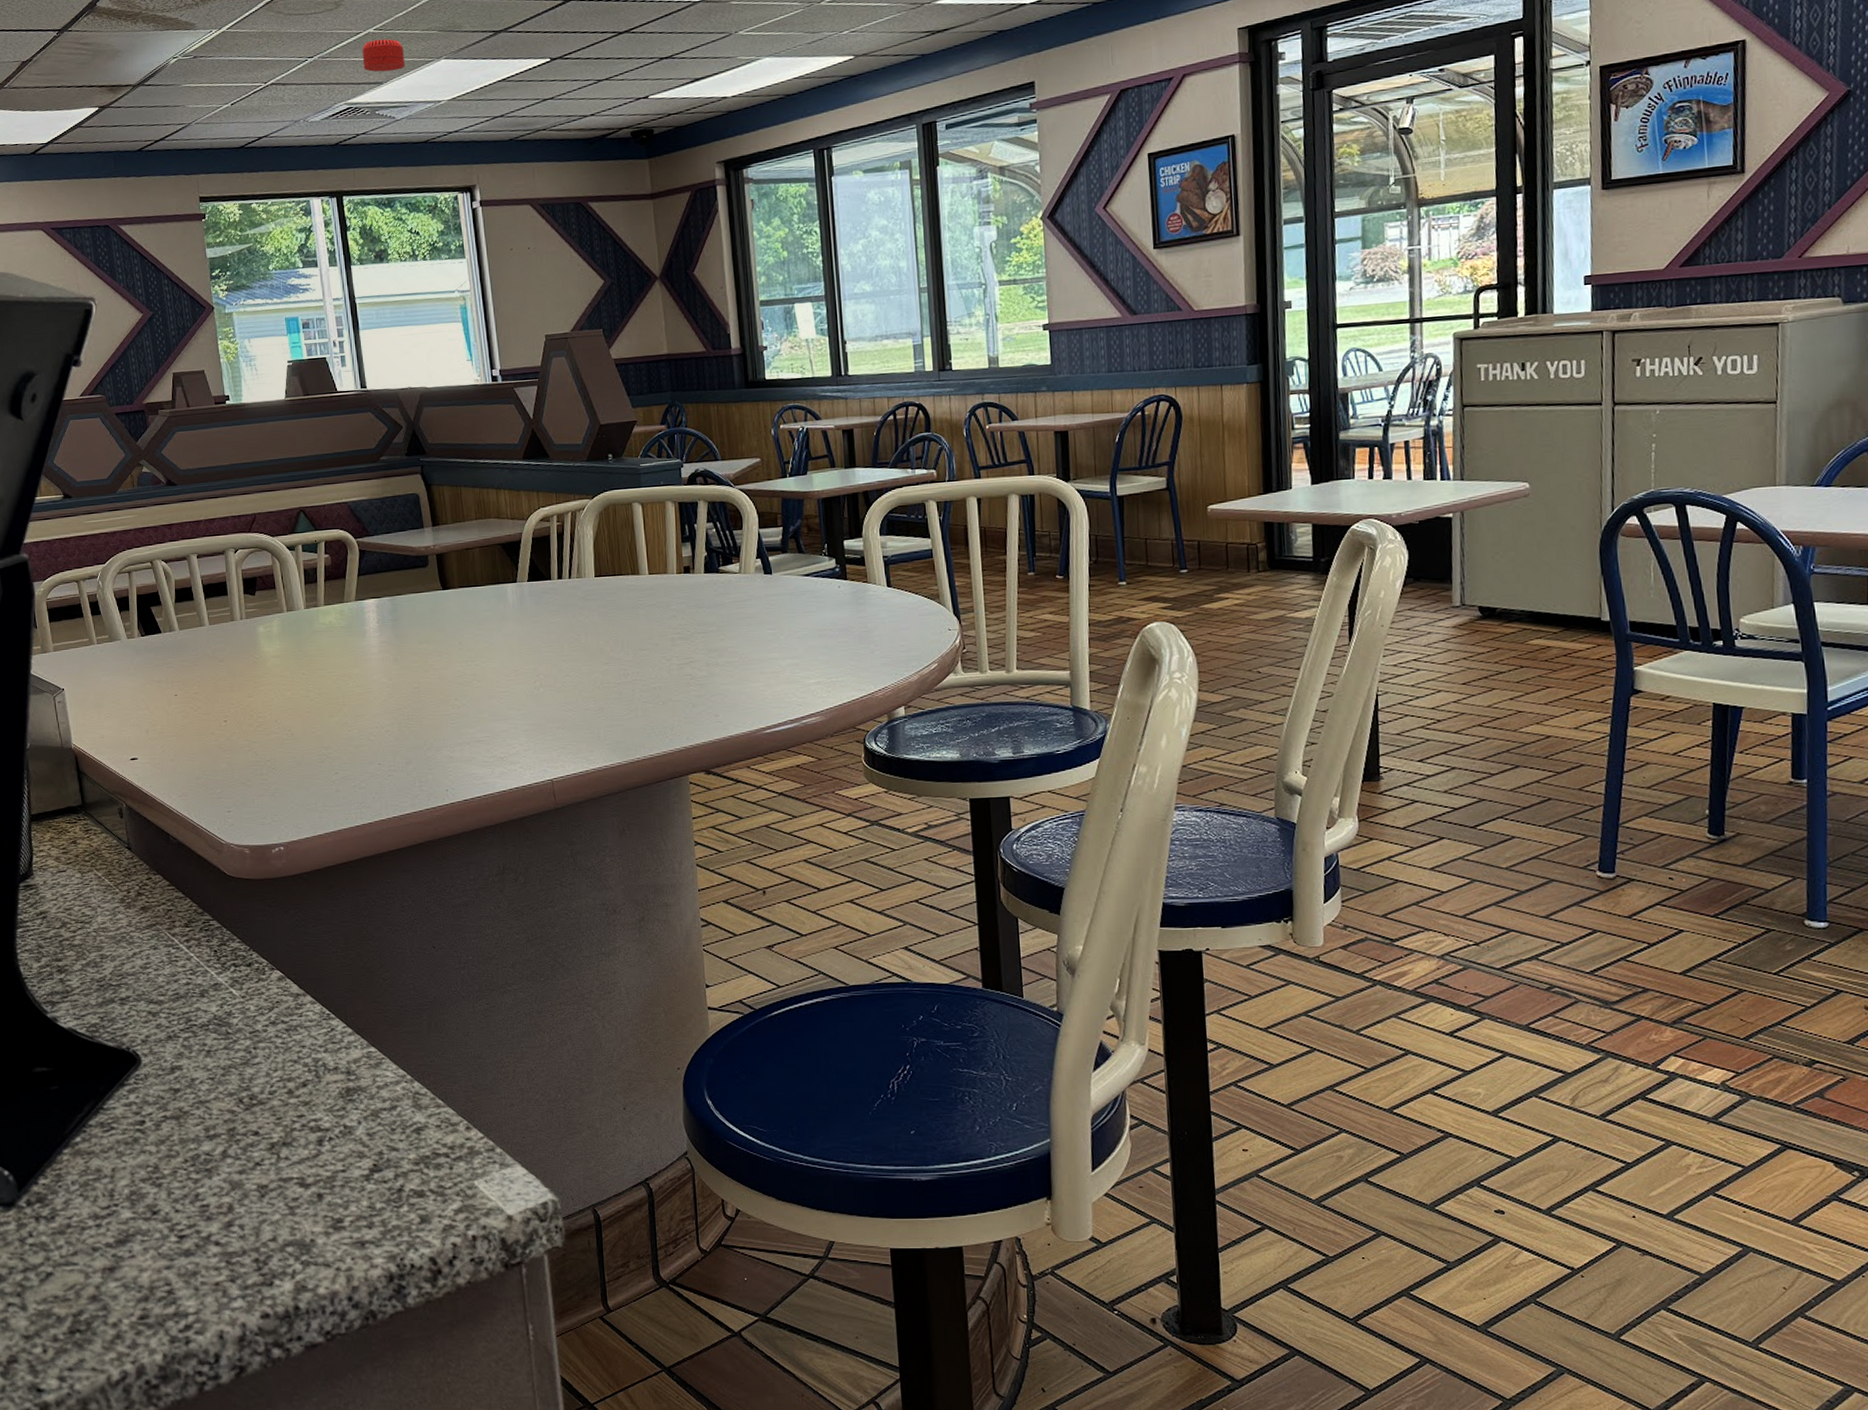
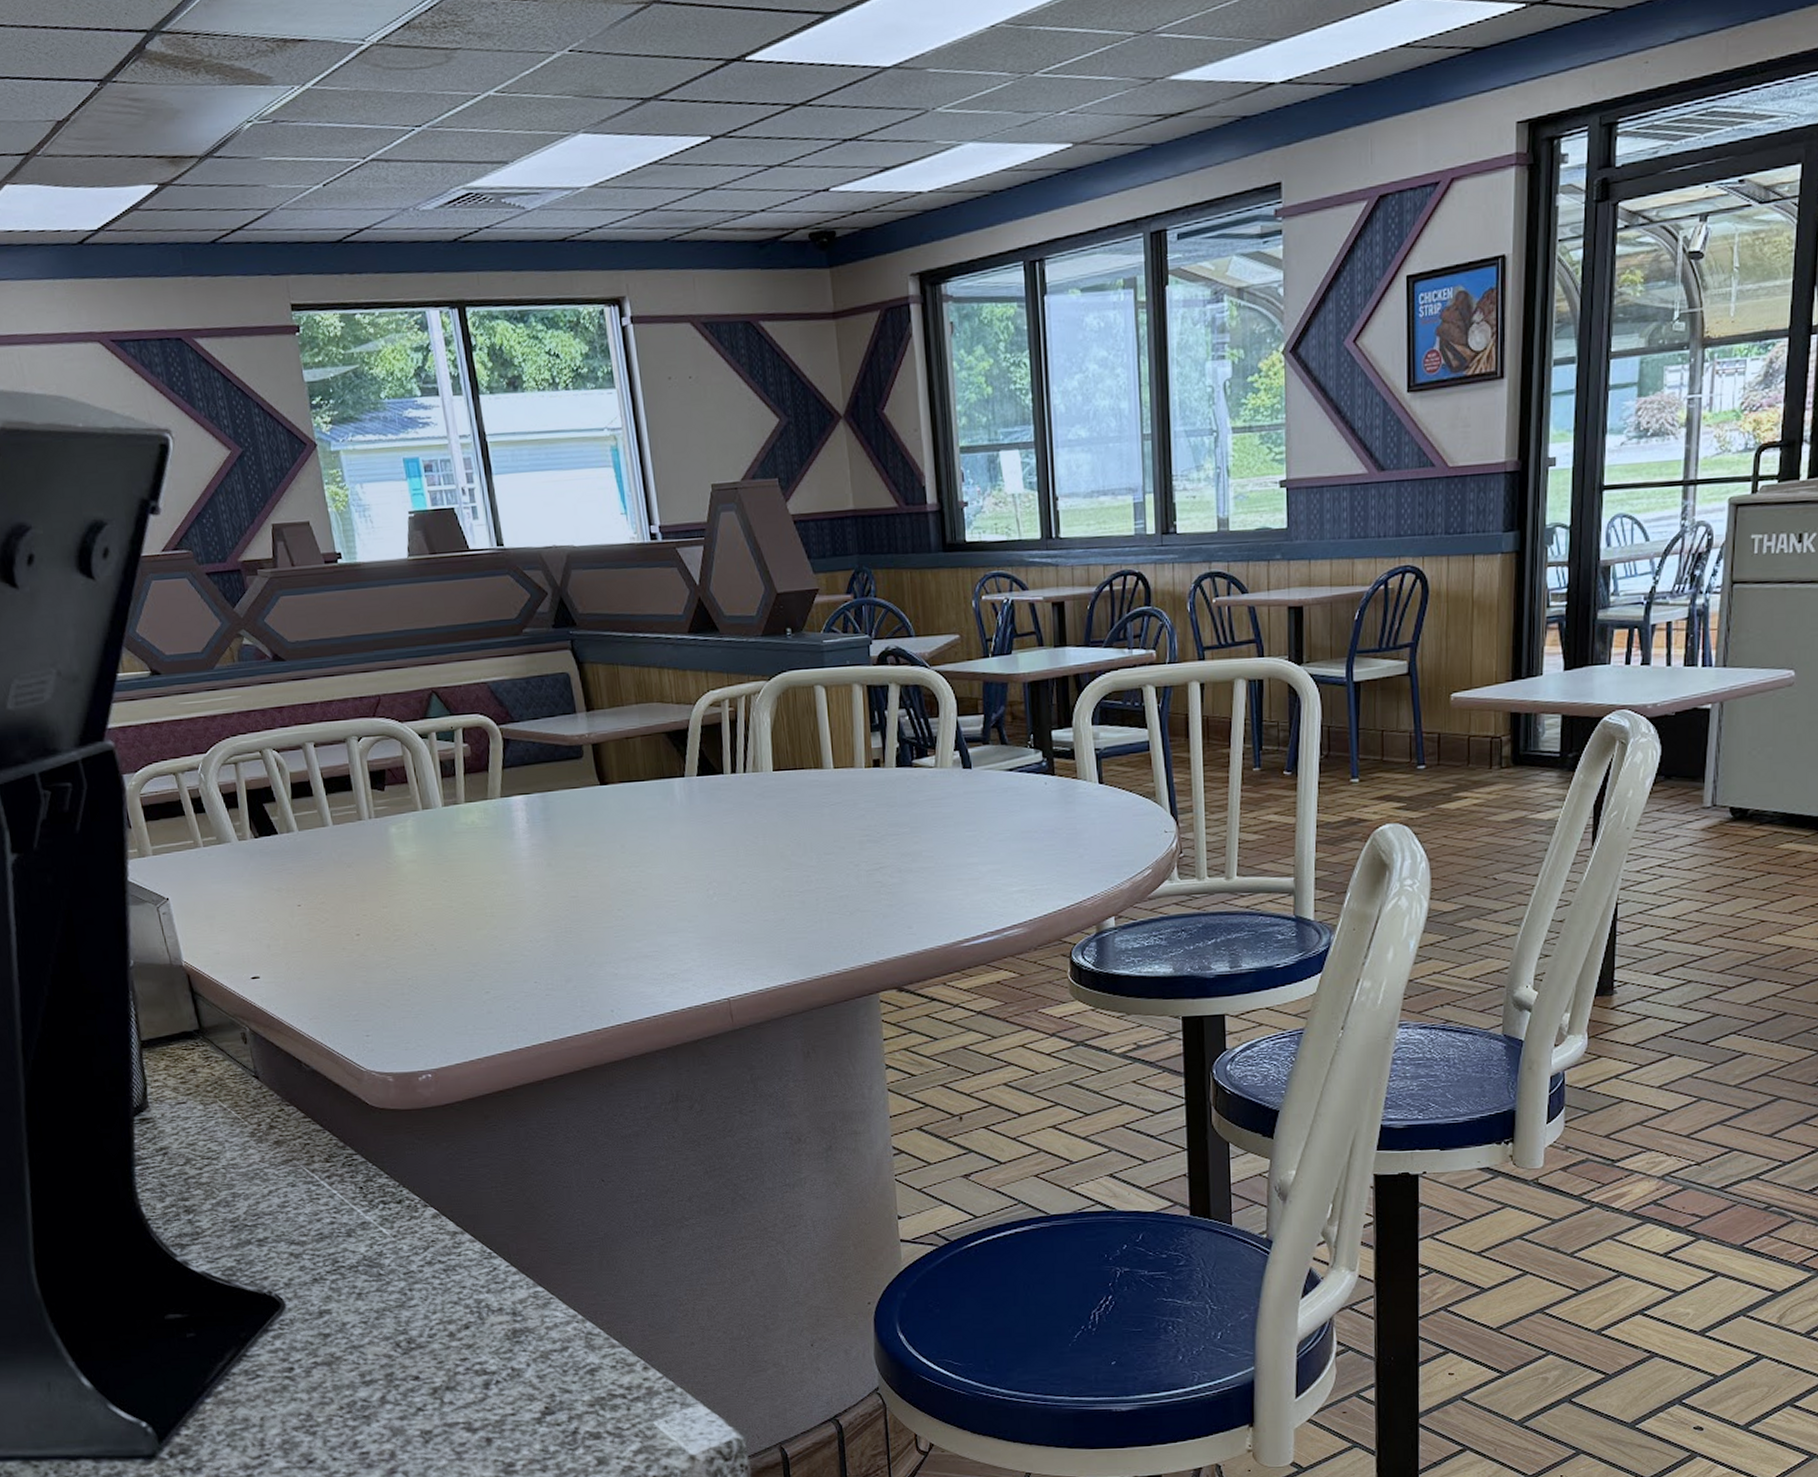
smoke detector: present [362,39,406,72] -> none [481,104,536,148]

